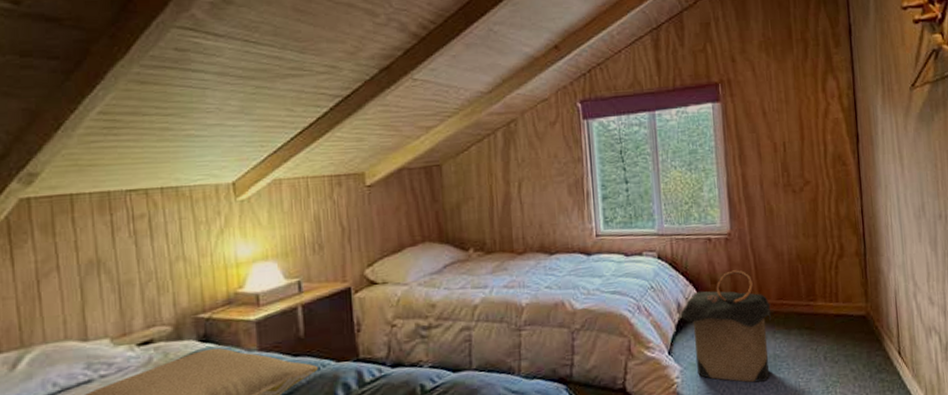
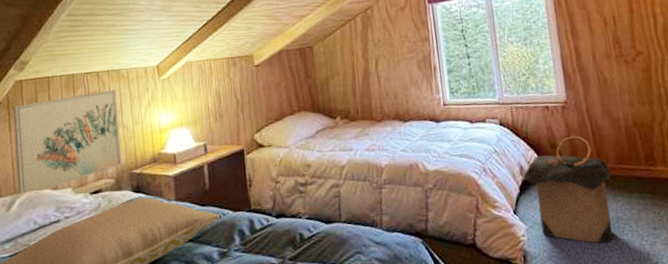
wall art: none [16,212,183,347] -> present [13,89,122,193]

